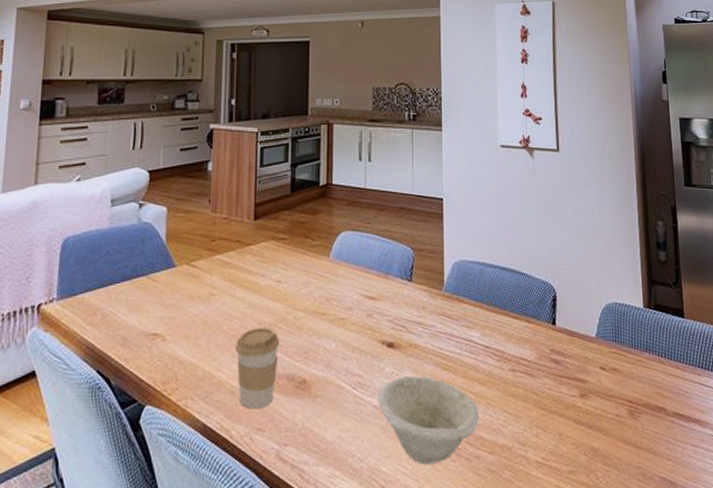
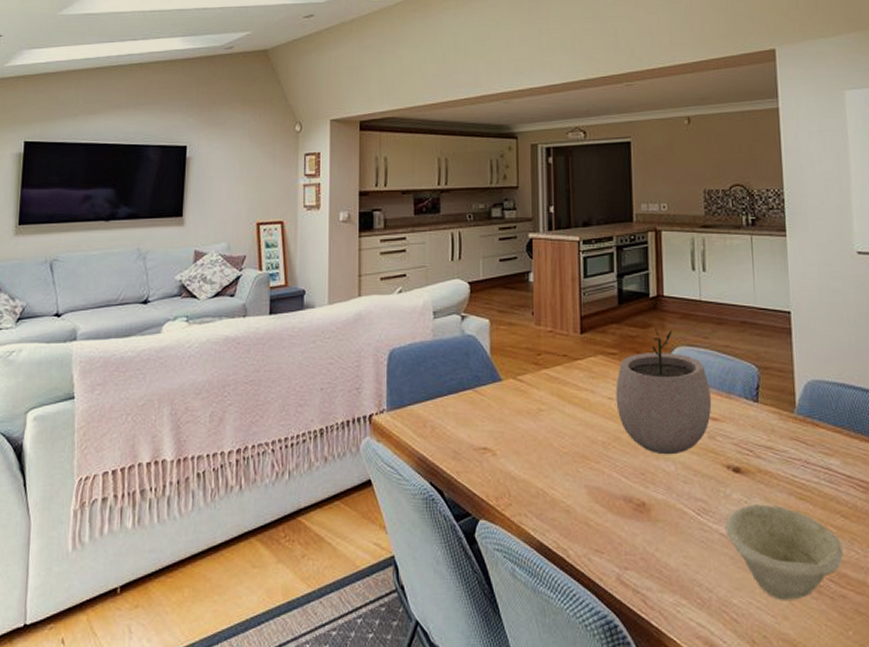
coffee cup: present [235,328,280,409] -> none [567,446,615,530]
plant pot: none [284,214,371,334] -> present [615,327,712,455]

